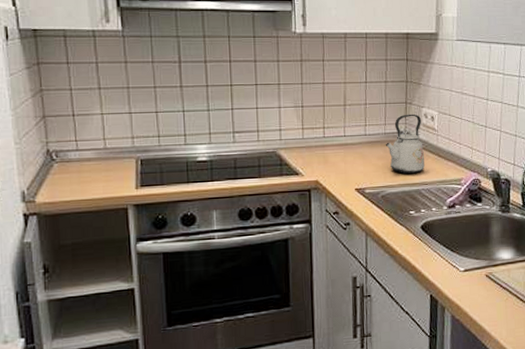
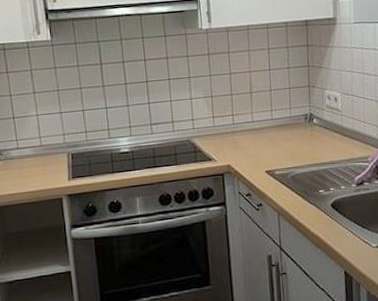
kettle: present [385,114,425,174] -> none [291,96,331,155]

